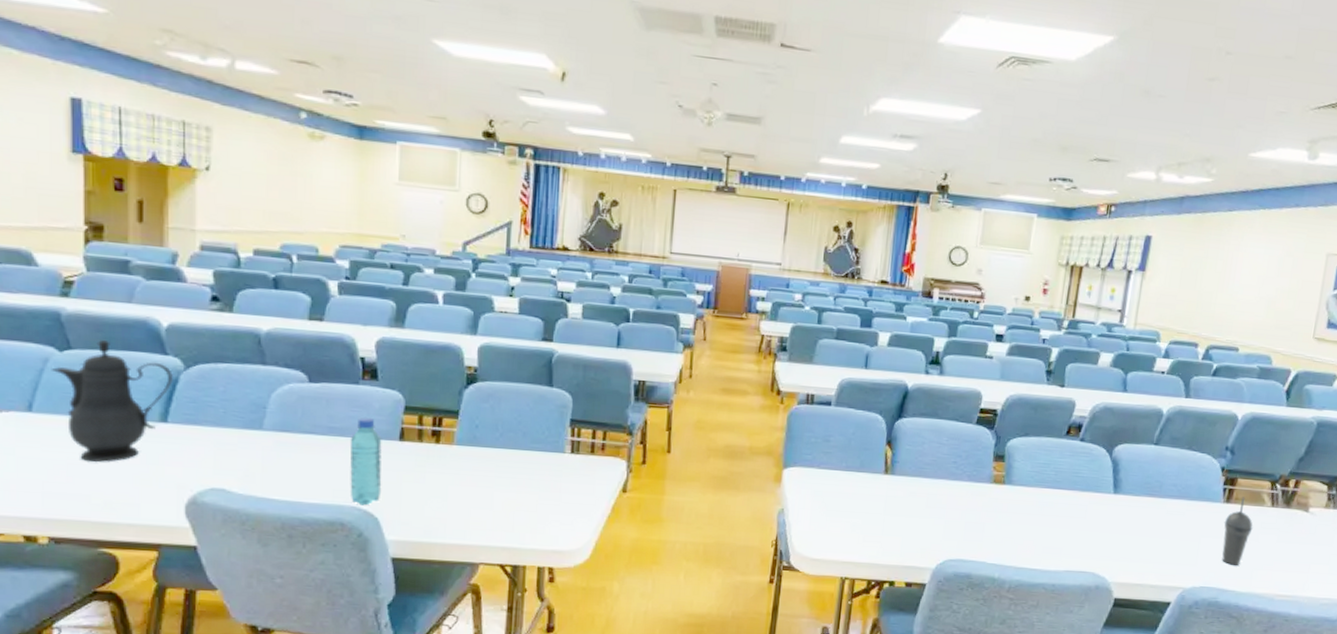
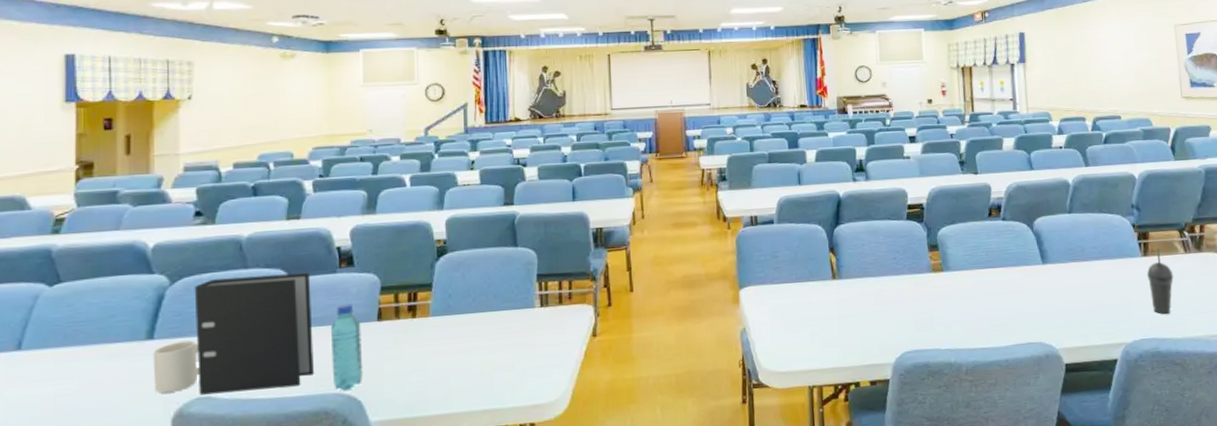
coffeepot: present [51,339,174,463] -> none [41,268,160,392]
mug: none [166,429,215,479] -> present [153,340,200,394]
binder: none [209,370,332,493] -> present [194,272,314,395]

